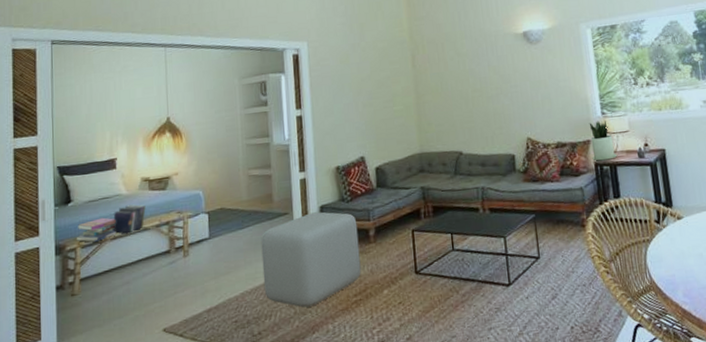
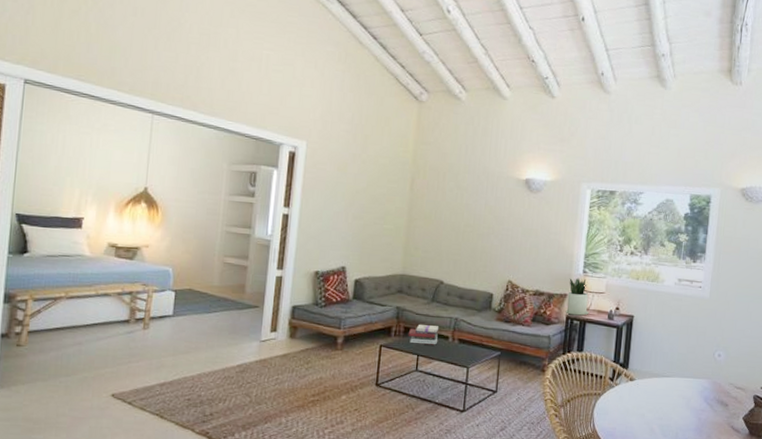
books: present [77,217,116,243] -> none [29,274,75,298]
books: present [112,204,146,234] -> none [70,267,109,296]
pouf: present [260,211,361,308] -> none [222,310,327,399]
books: none [437,199,469,223] -> present [408,324,438,345]

